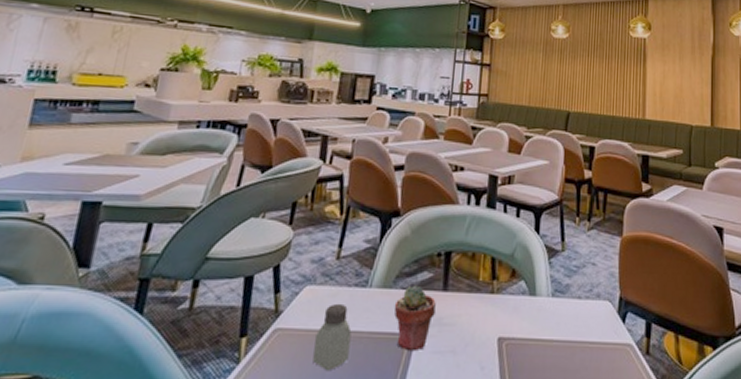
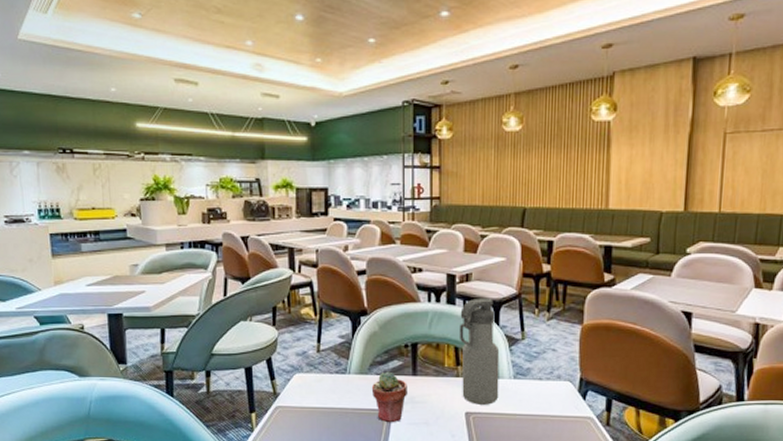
saltshaker: present [313,303,352,372] -> none [310,387,339,438]
water bottle: none [496,202,539,328] -> present [460,298,500,405]

